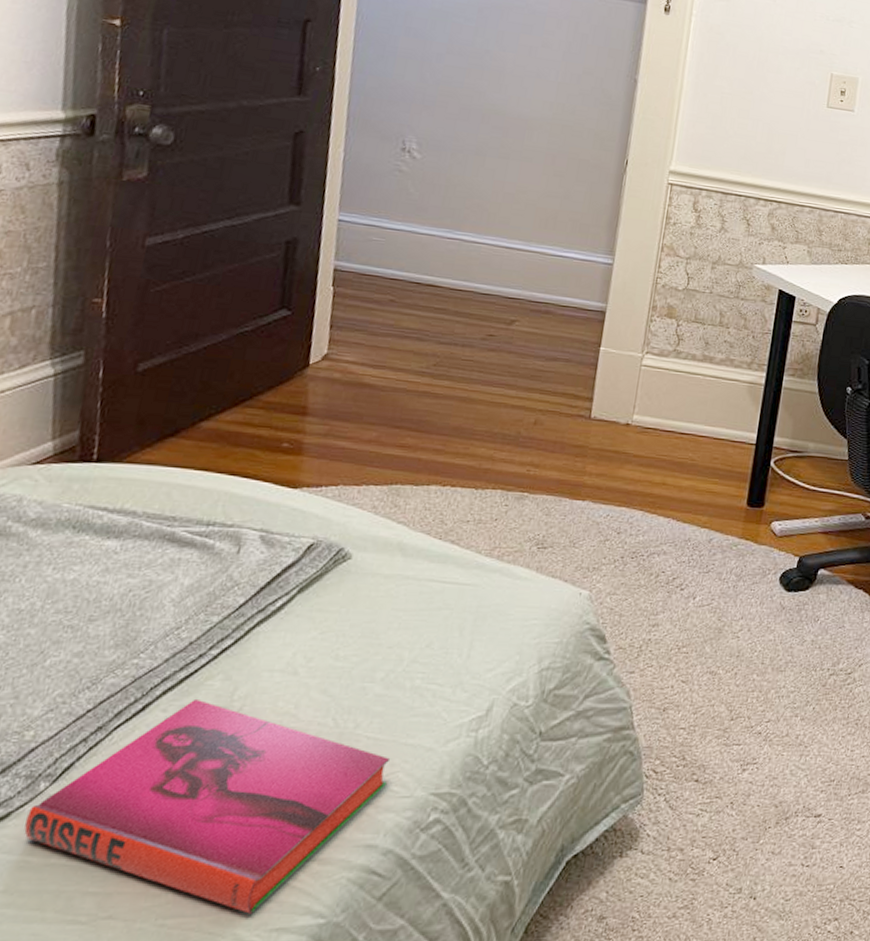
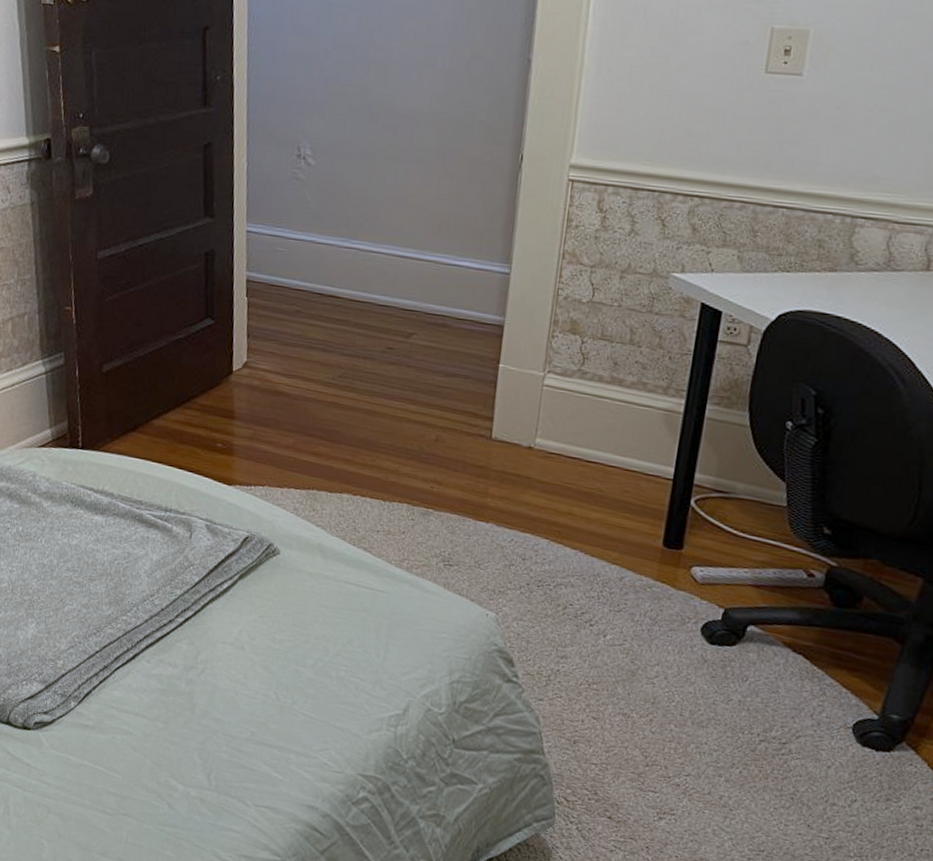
hardback book: present [24,698,389,914] -> none [64,656,322,839]

